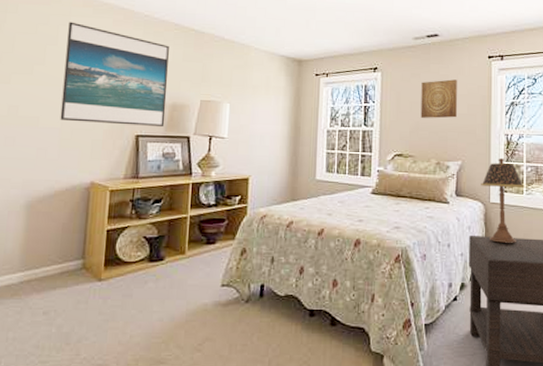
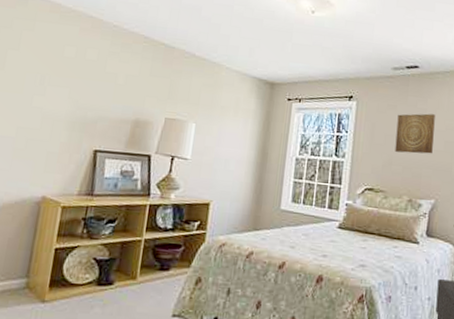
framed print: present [60,21,169,126] -> none [15,26,137,143]

